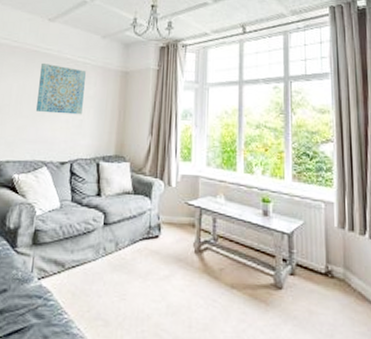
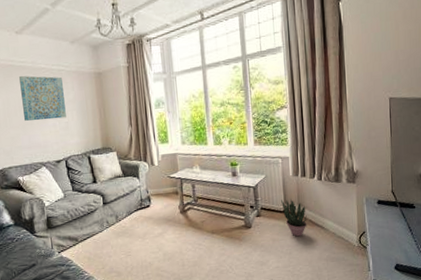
potted plant: none [322,257,355,314] -> present [281,198,307,237]

